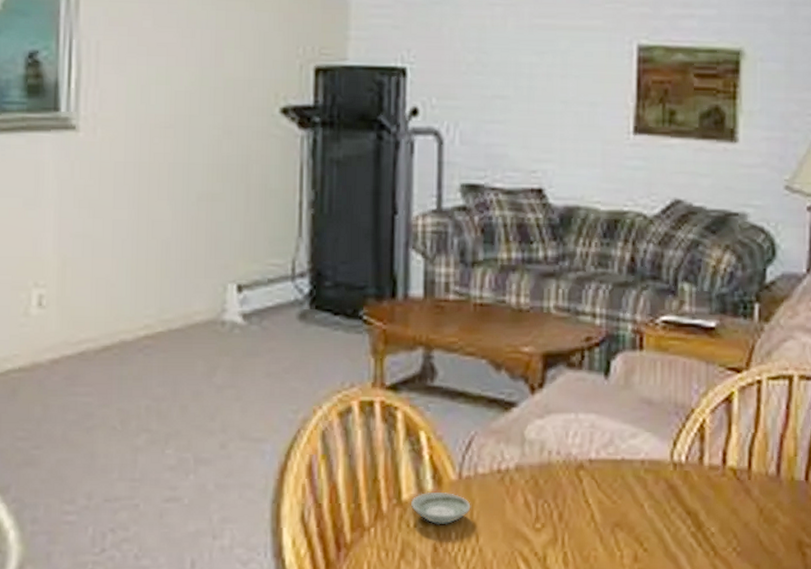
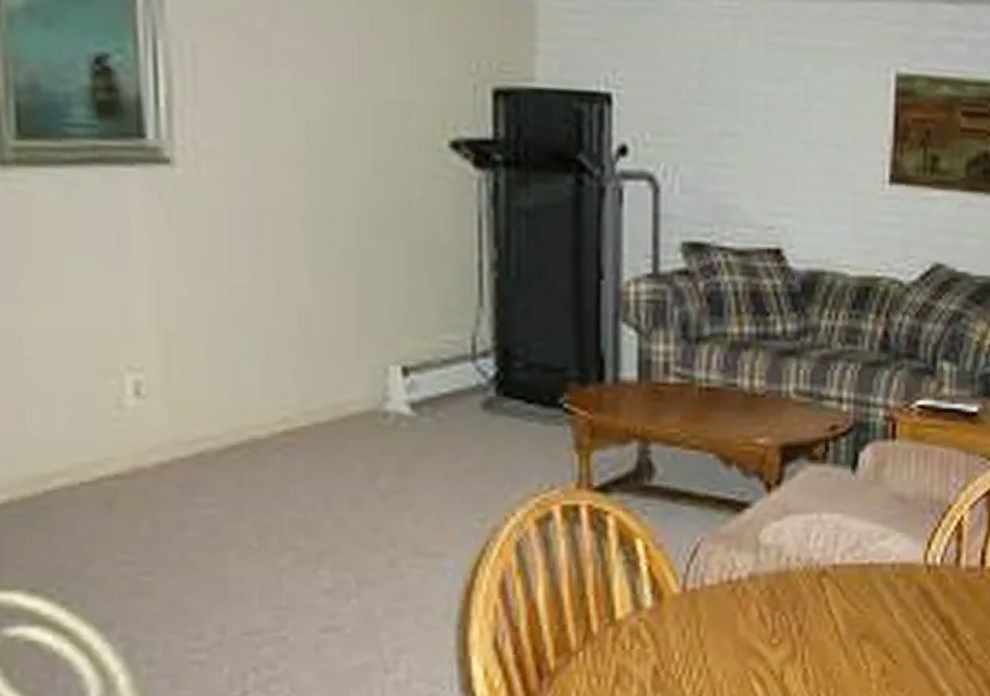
saucer: present [410,491,471,525] -> none [625,607,697,645]

